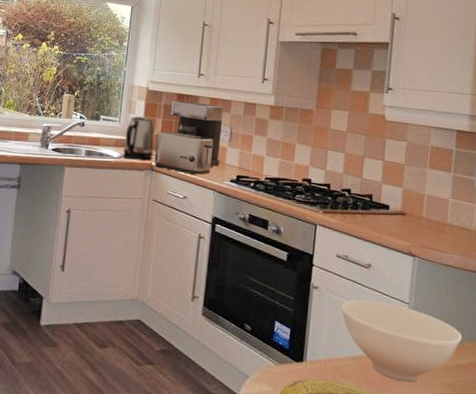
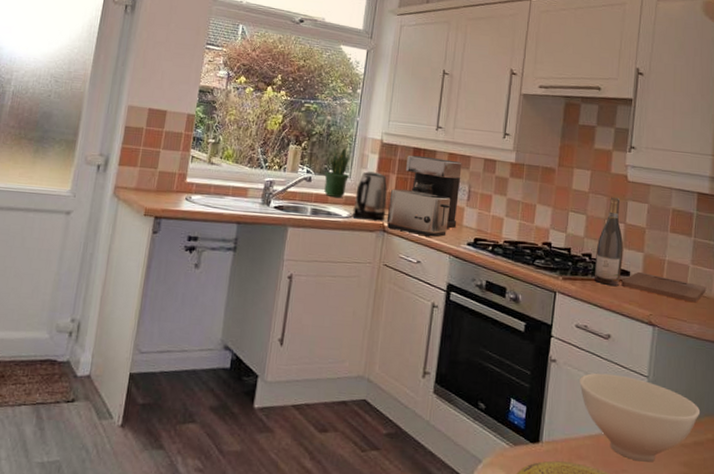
planter: none [96,93,120,140] -> present [324,145,351,197]
wine bottle: none [353,136,383,219] -> present [594,197,624,286]
cutting board: none [381,205,467,235] -> present [621,271,707,303]

